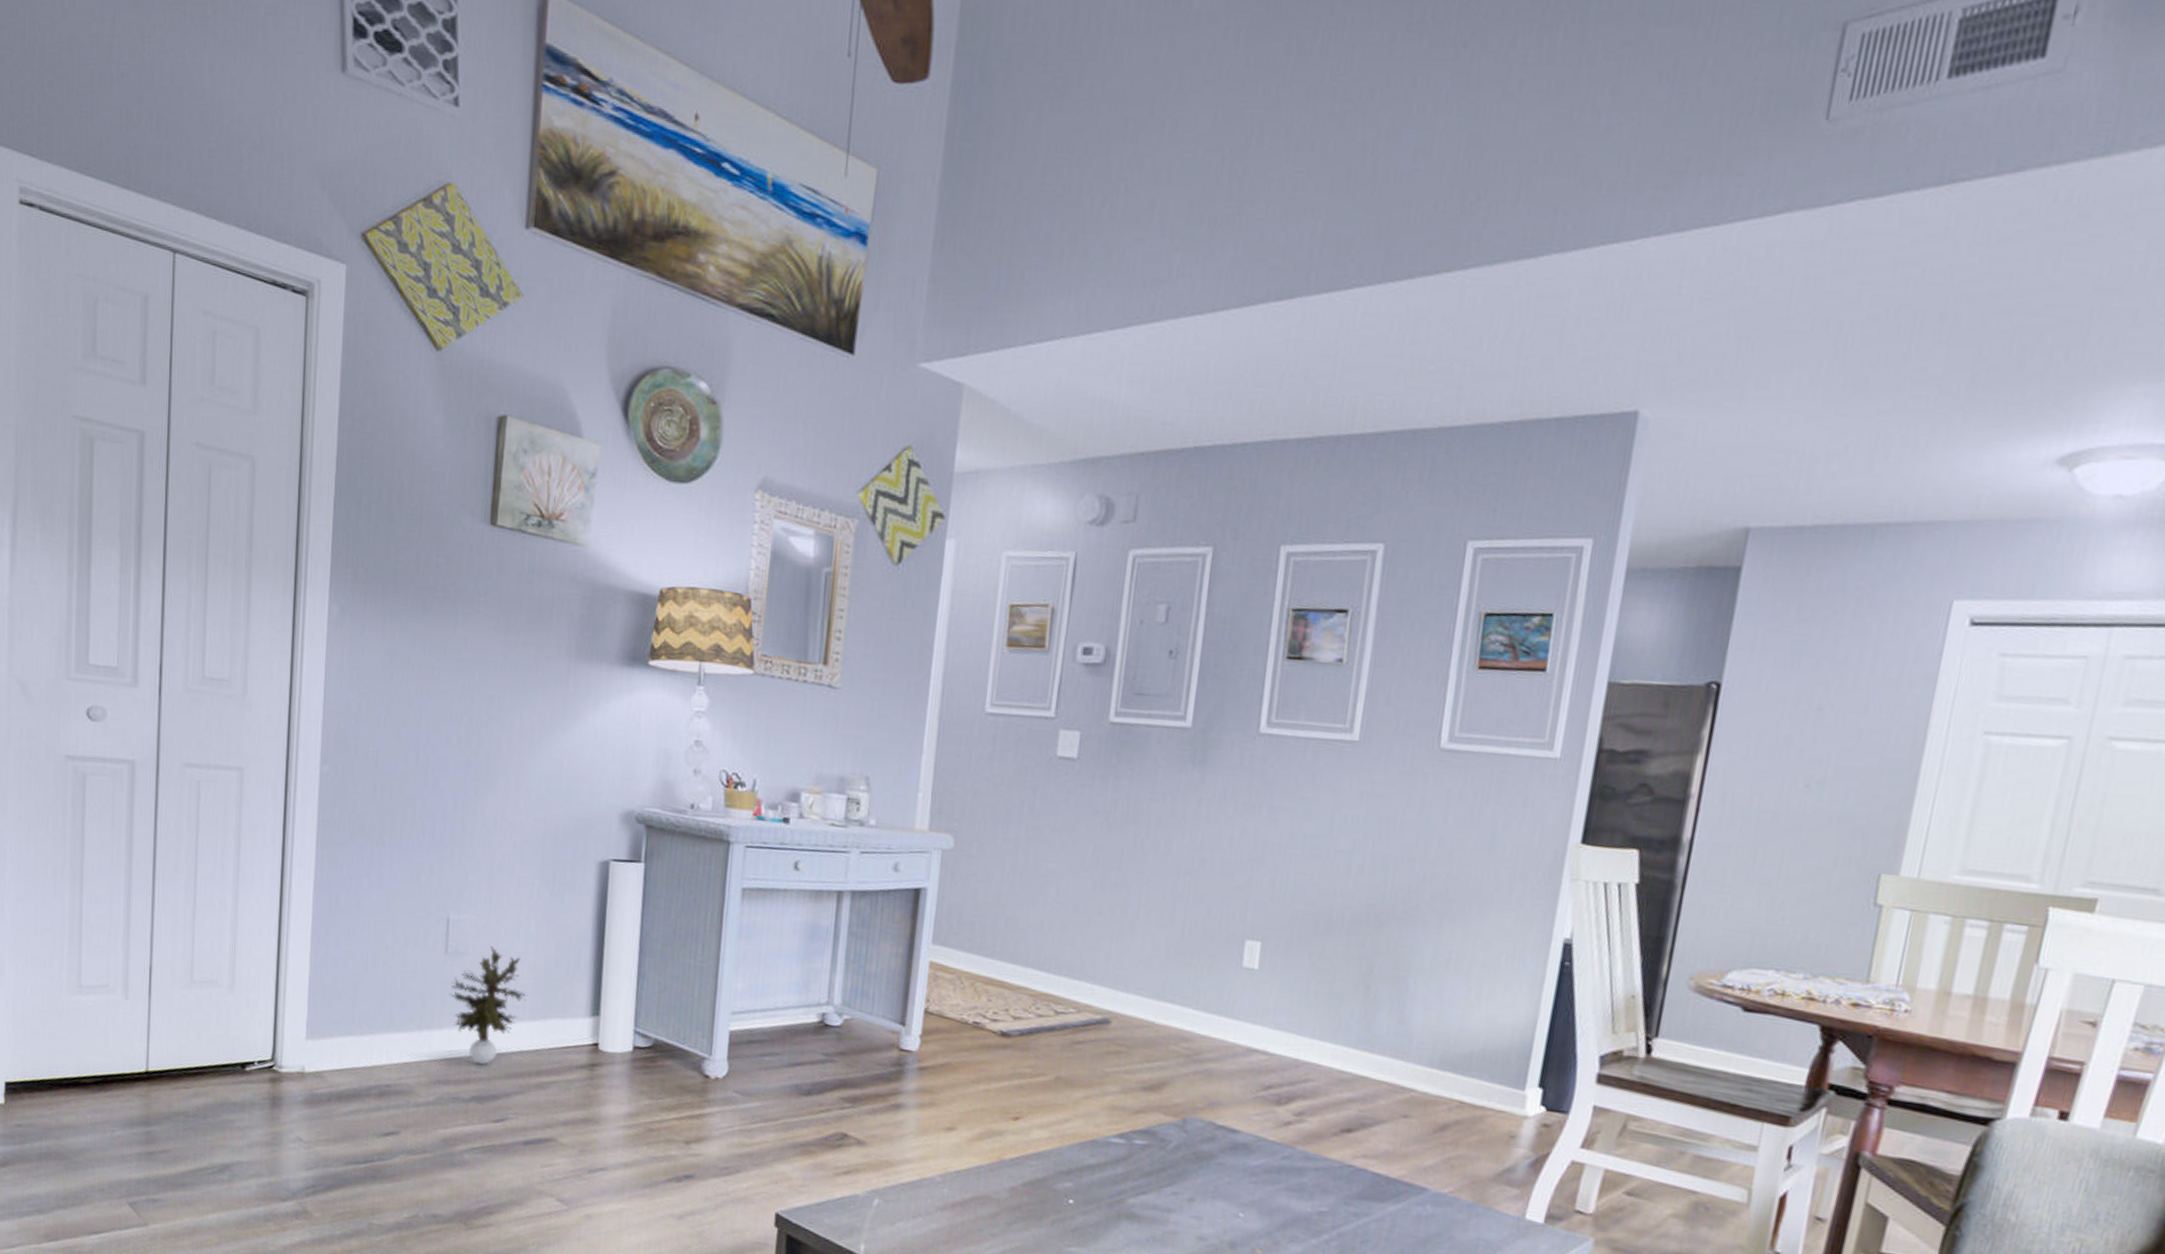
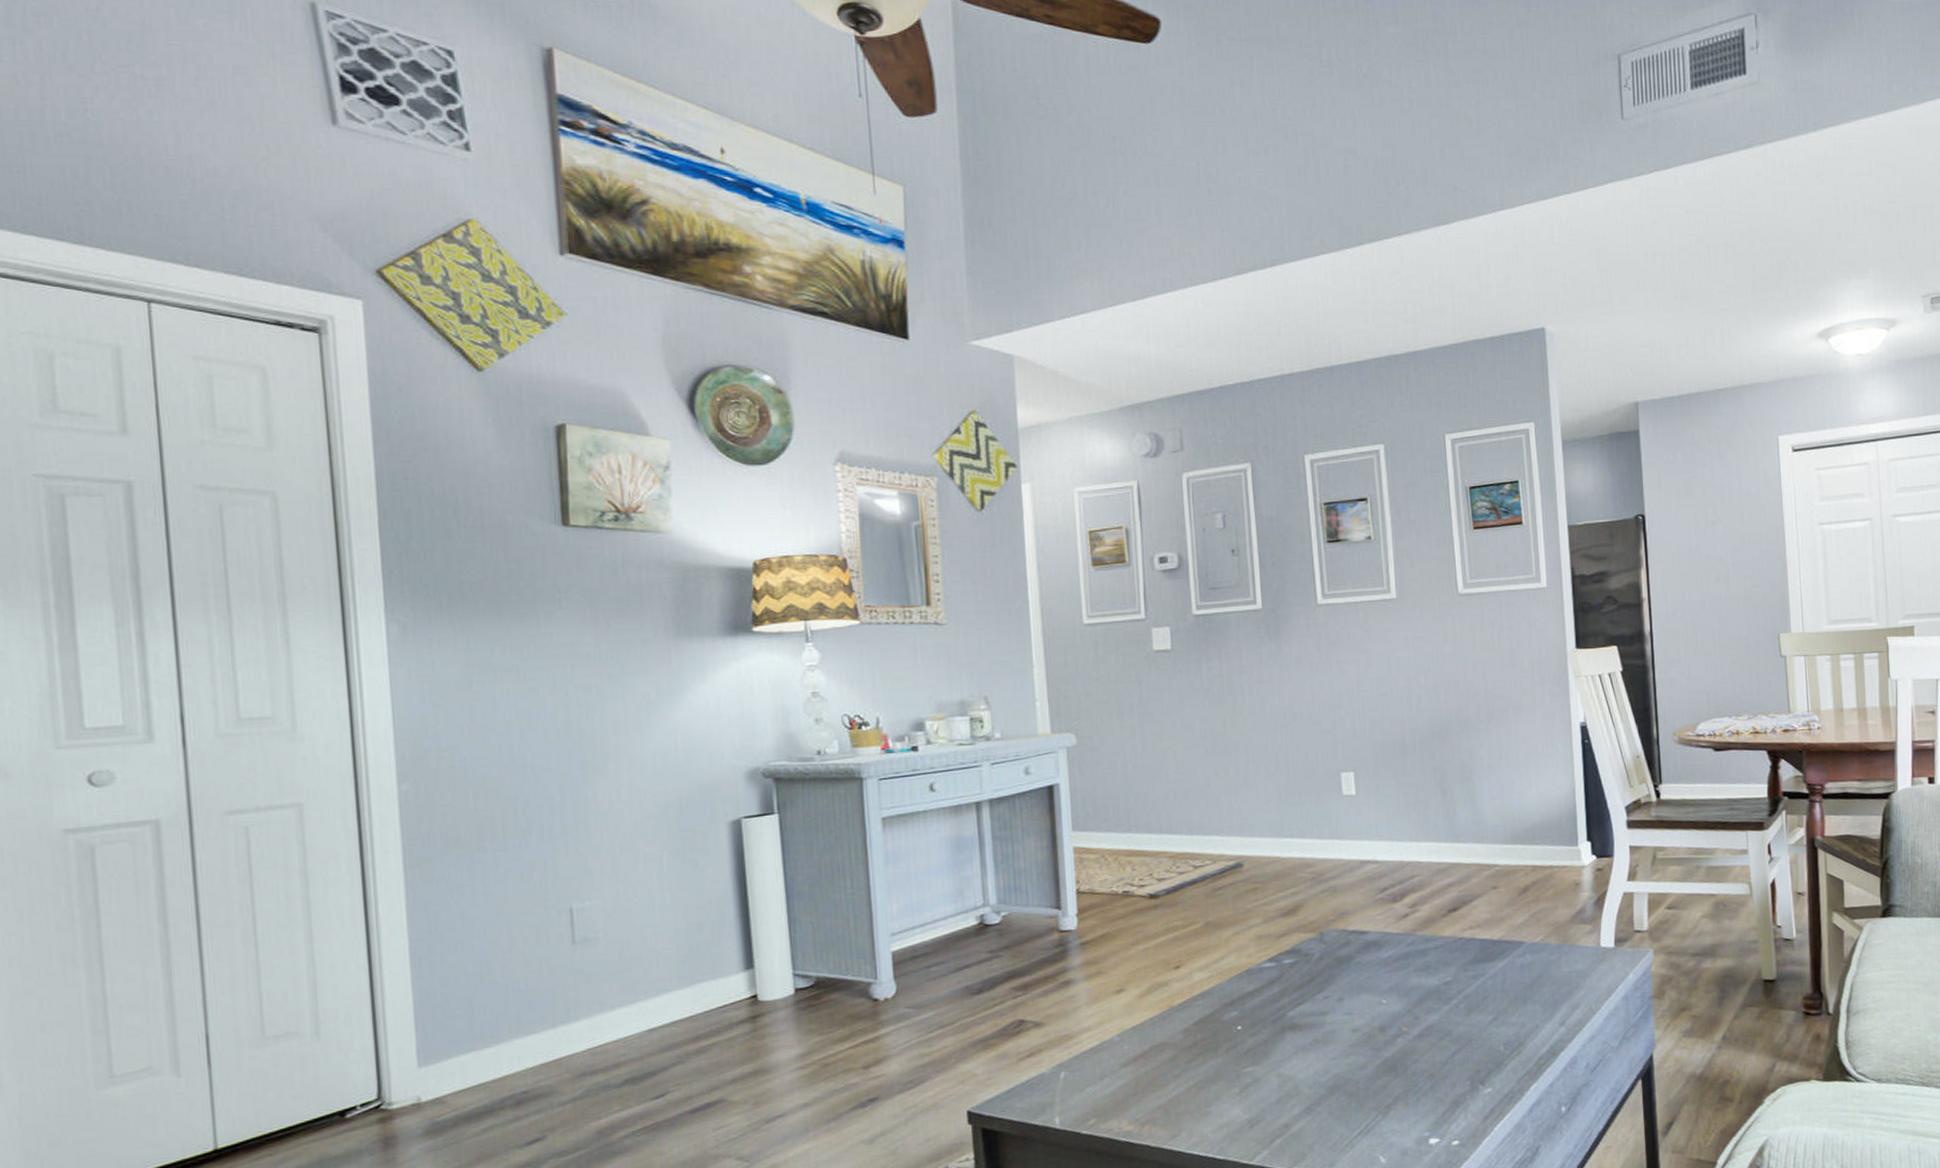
potted plant: present [448,946,528,1065] -> none [582,926,673,1045]

